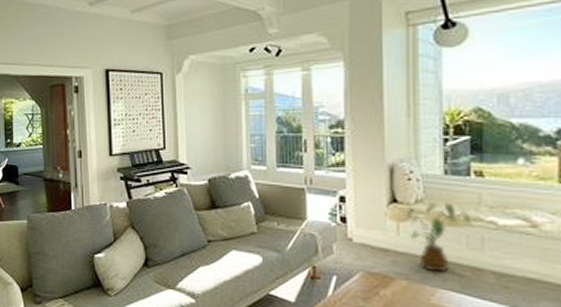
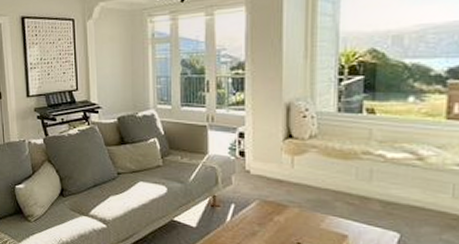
house plant: present [405,202,473,273] -> none [300,137,363,201]

